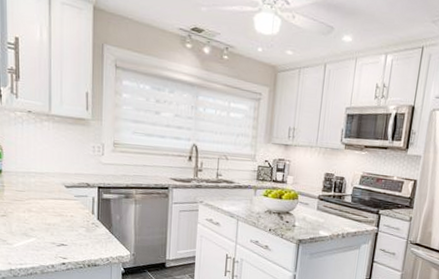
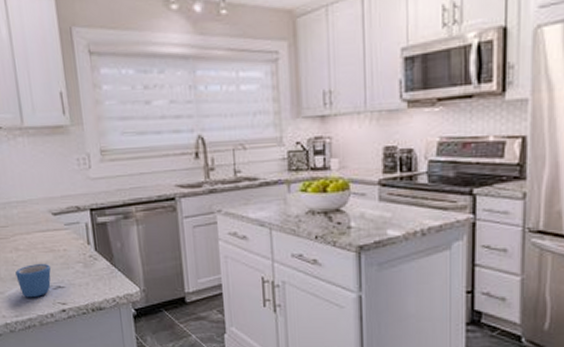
mug: none [26,224,58,251] -> present [15,264,52,298]

